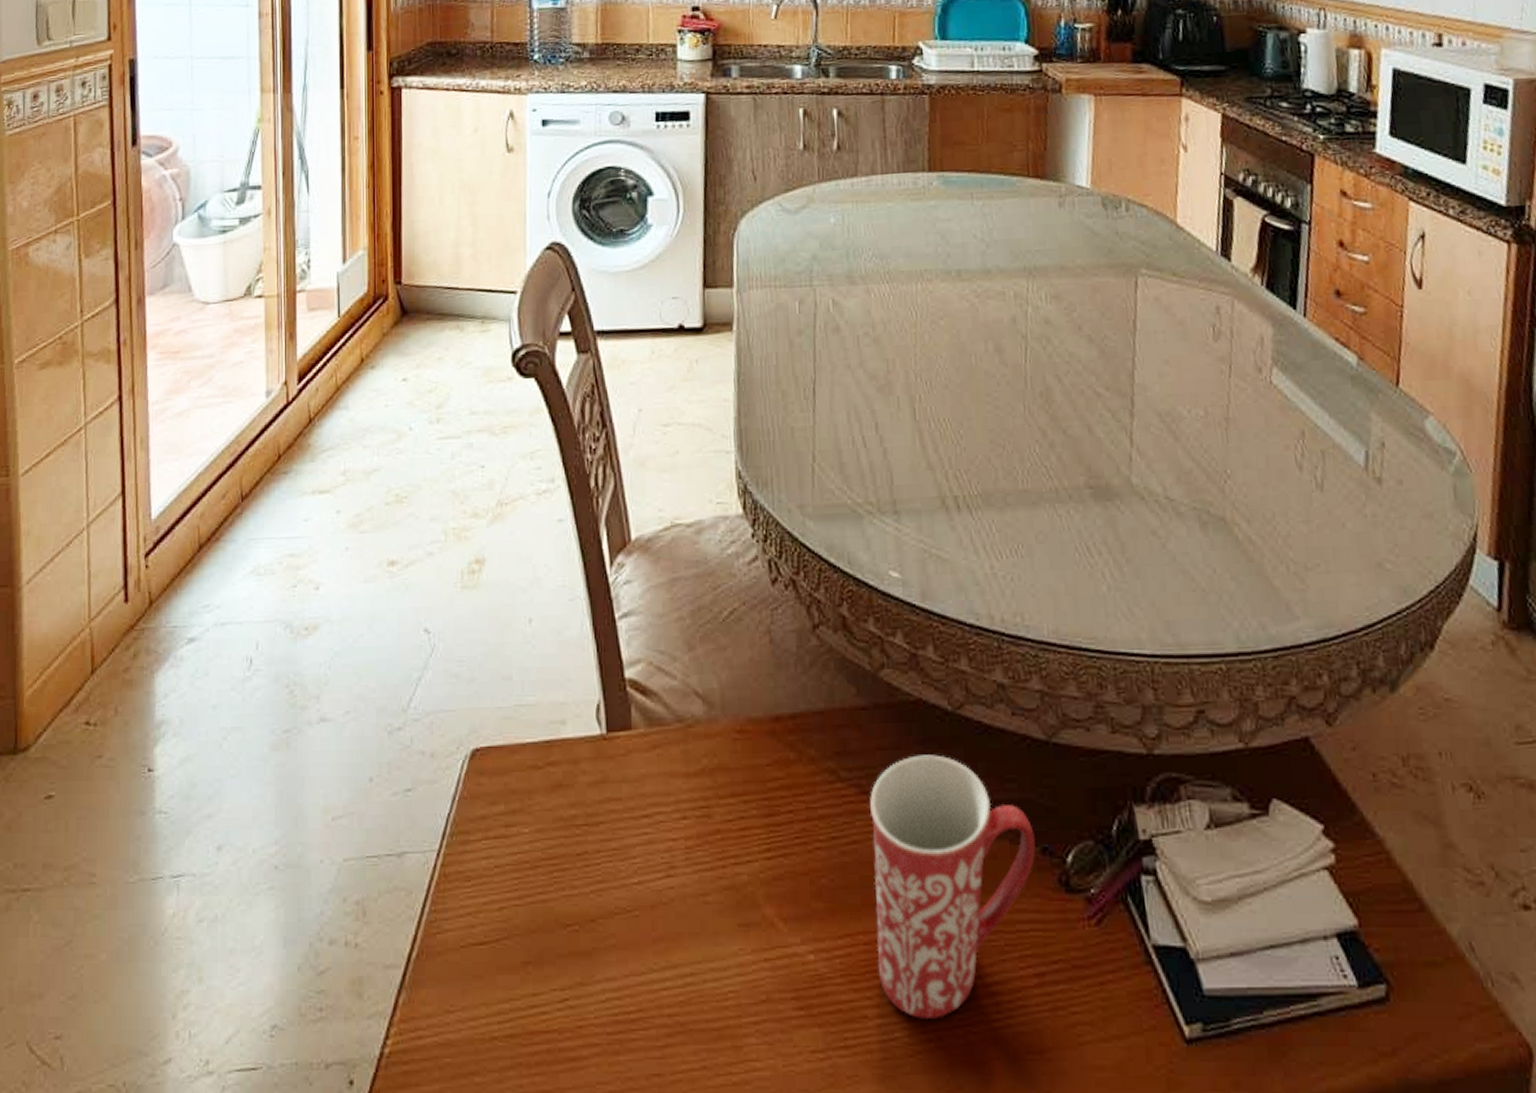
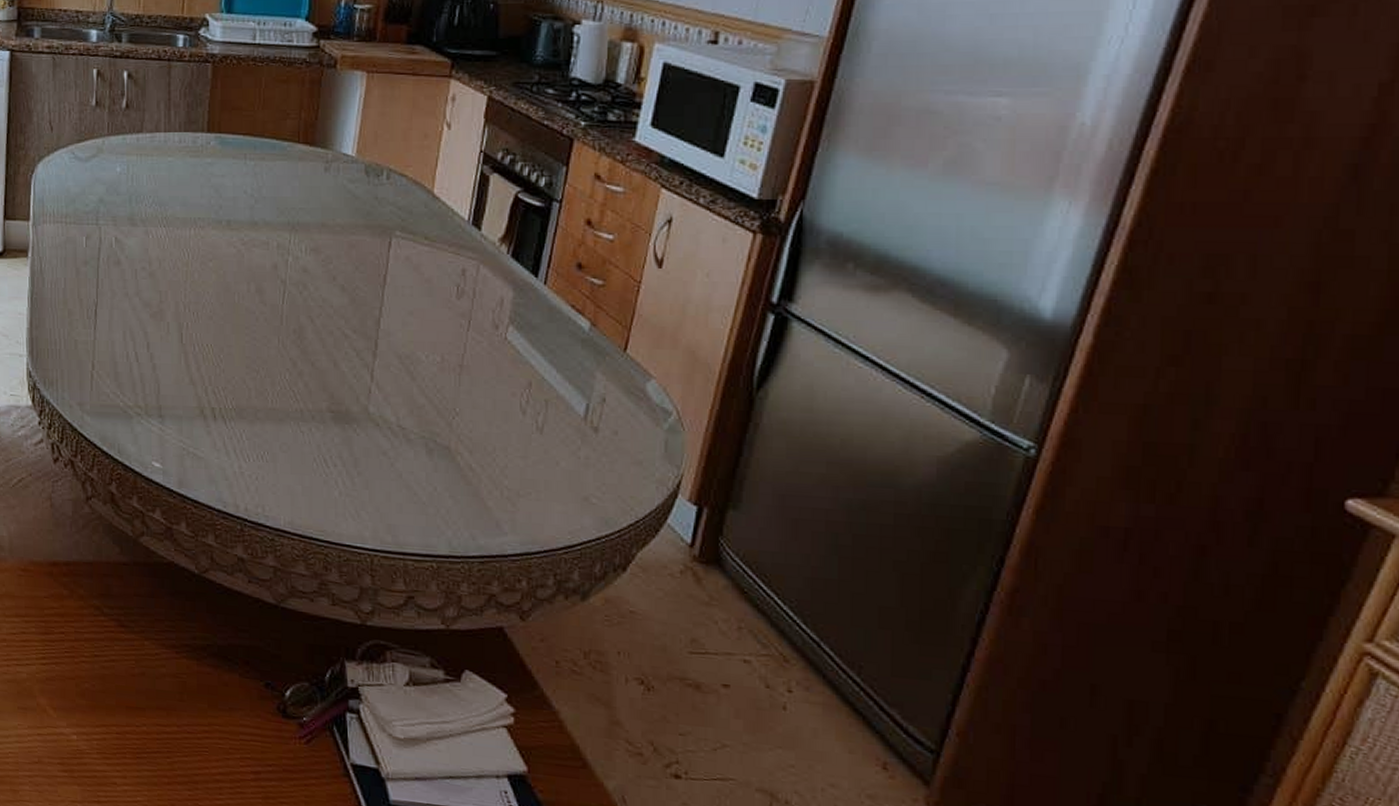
mug: present [870,755,1036,1019] -> none [126,603,260,793]

